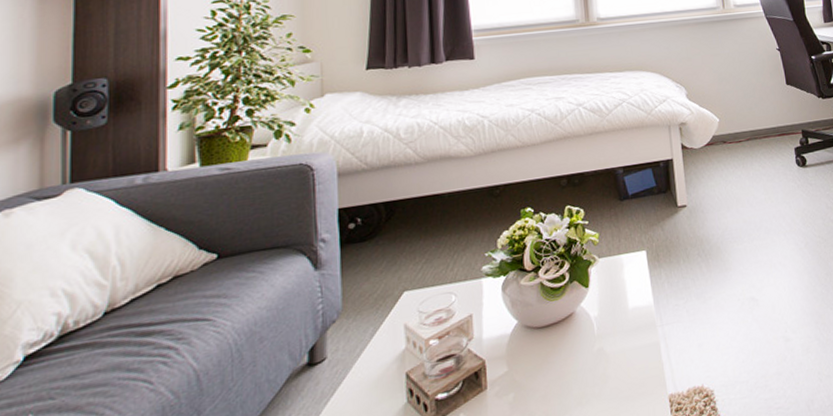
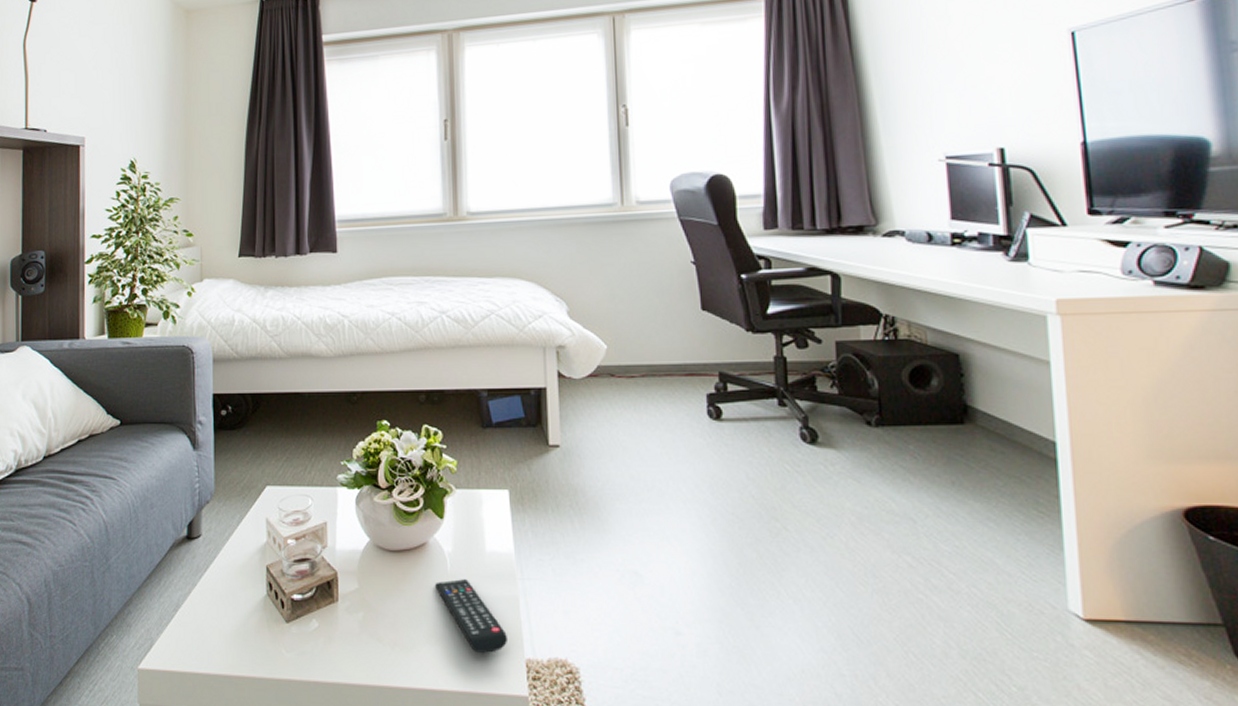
remote control: none [584,337,652,402] -> present [435,579,507,653]

